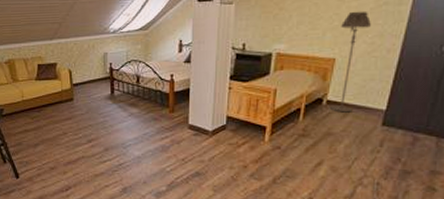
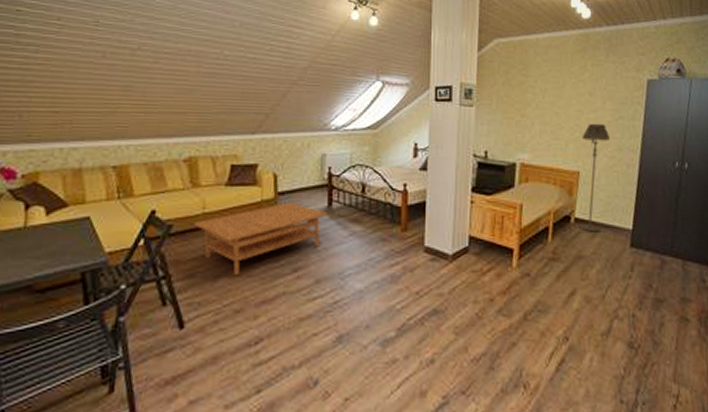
coffee table: none [17,91,112,144] -> present [193,202,329,275]

